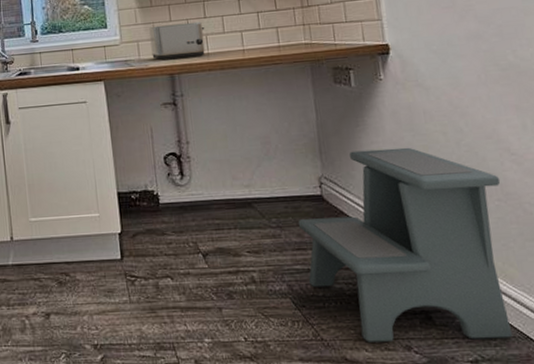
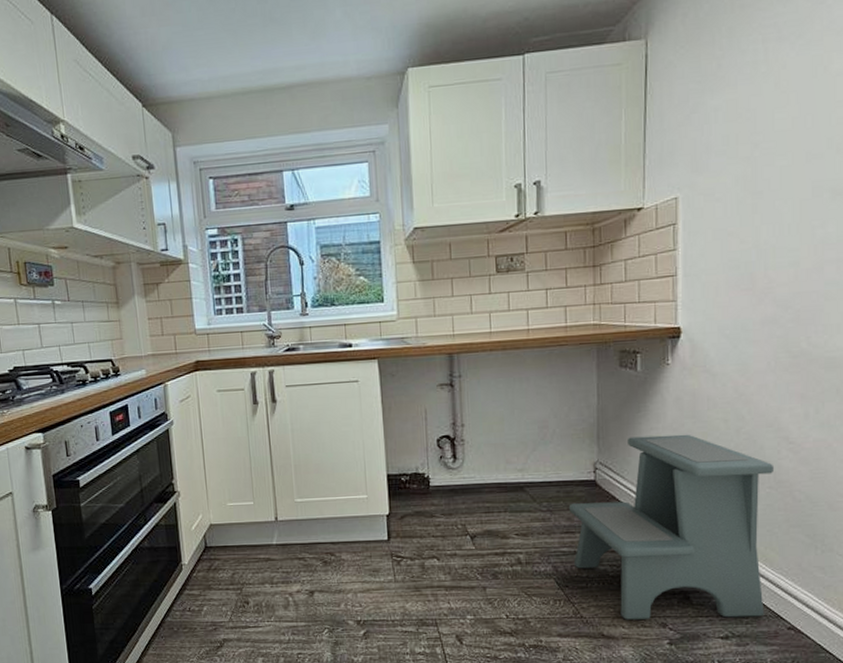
toaster: present [149,21,205,61] -> none [429,297,489,339]

